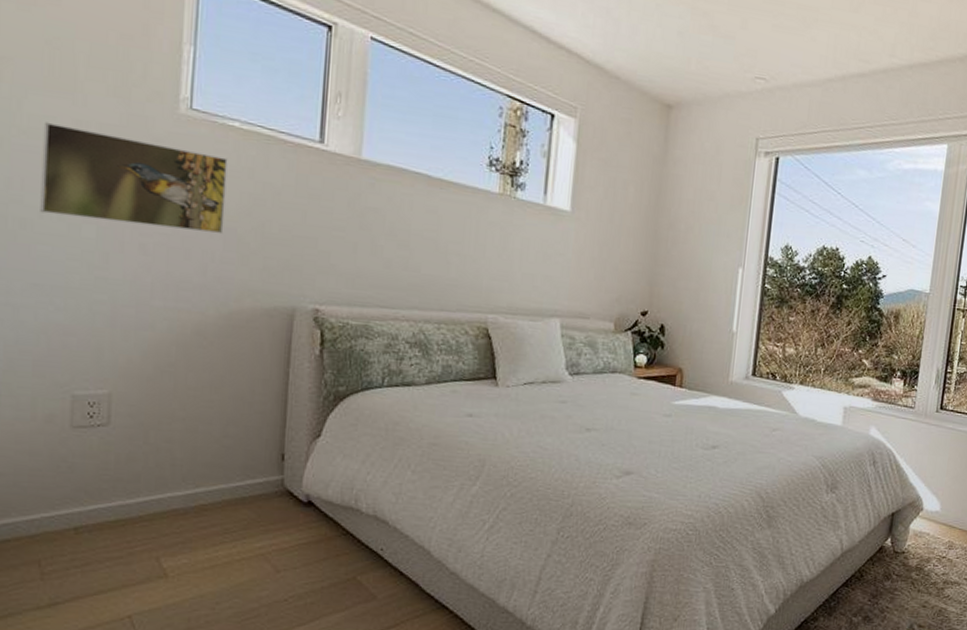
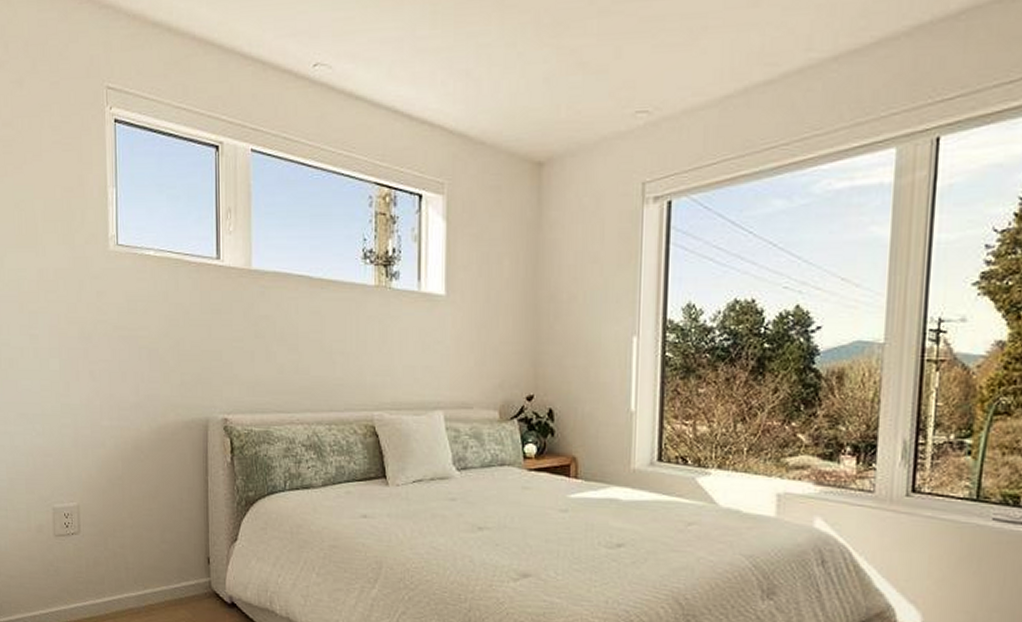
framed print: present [40,122,228,235] -> none [18,274,149,356]

